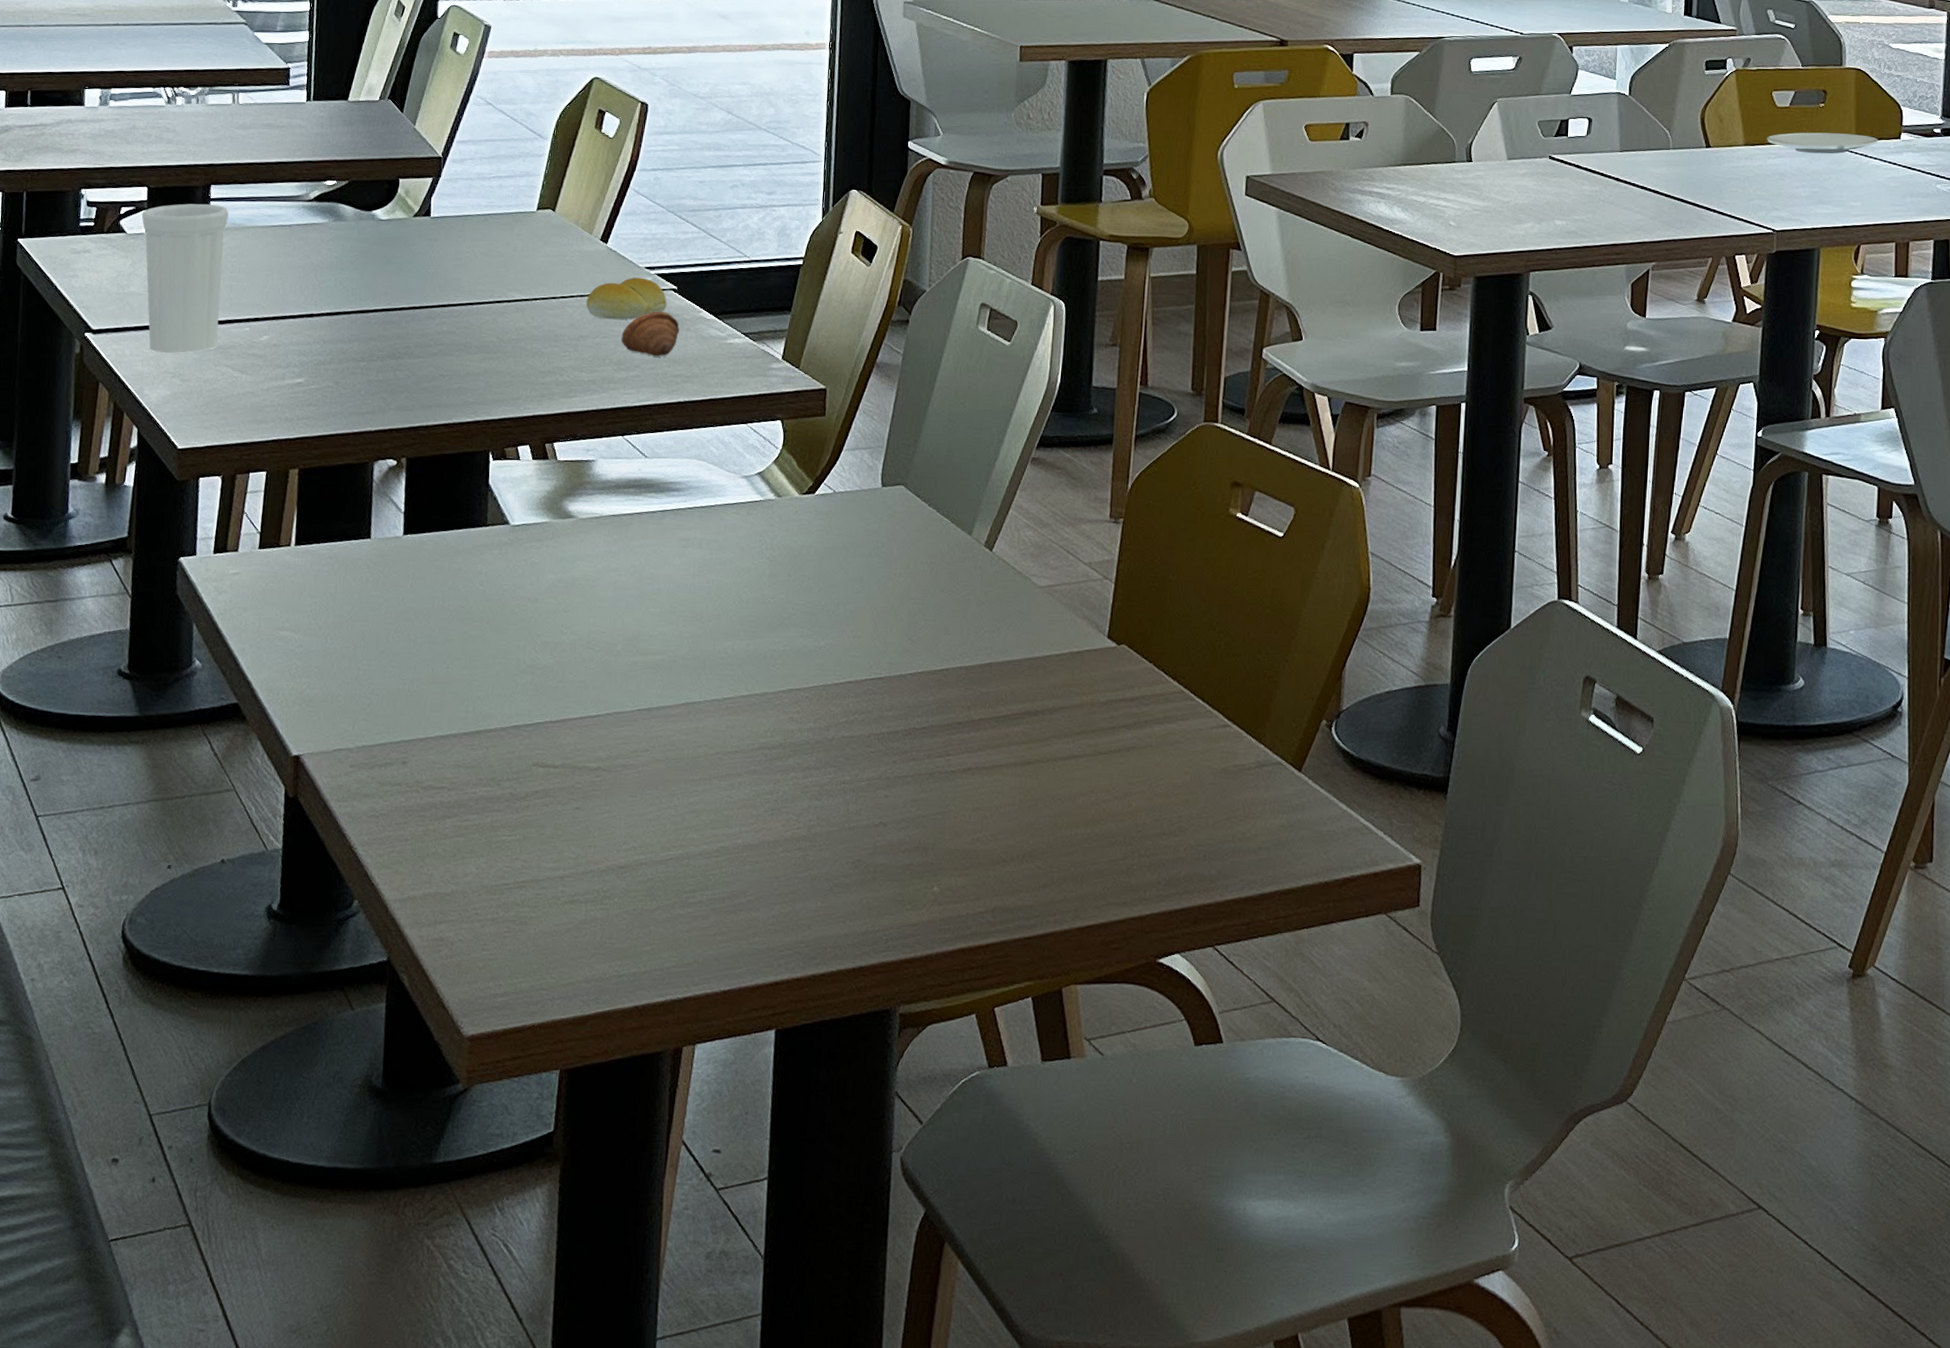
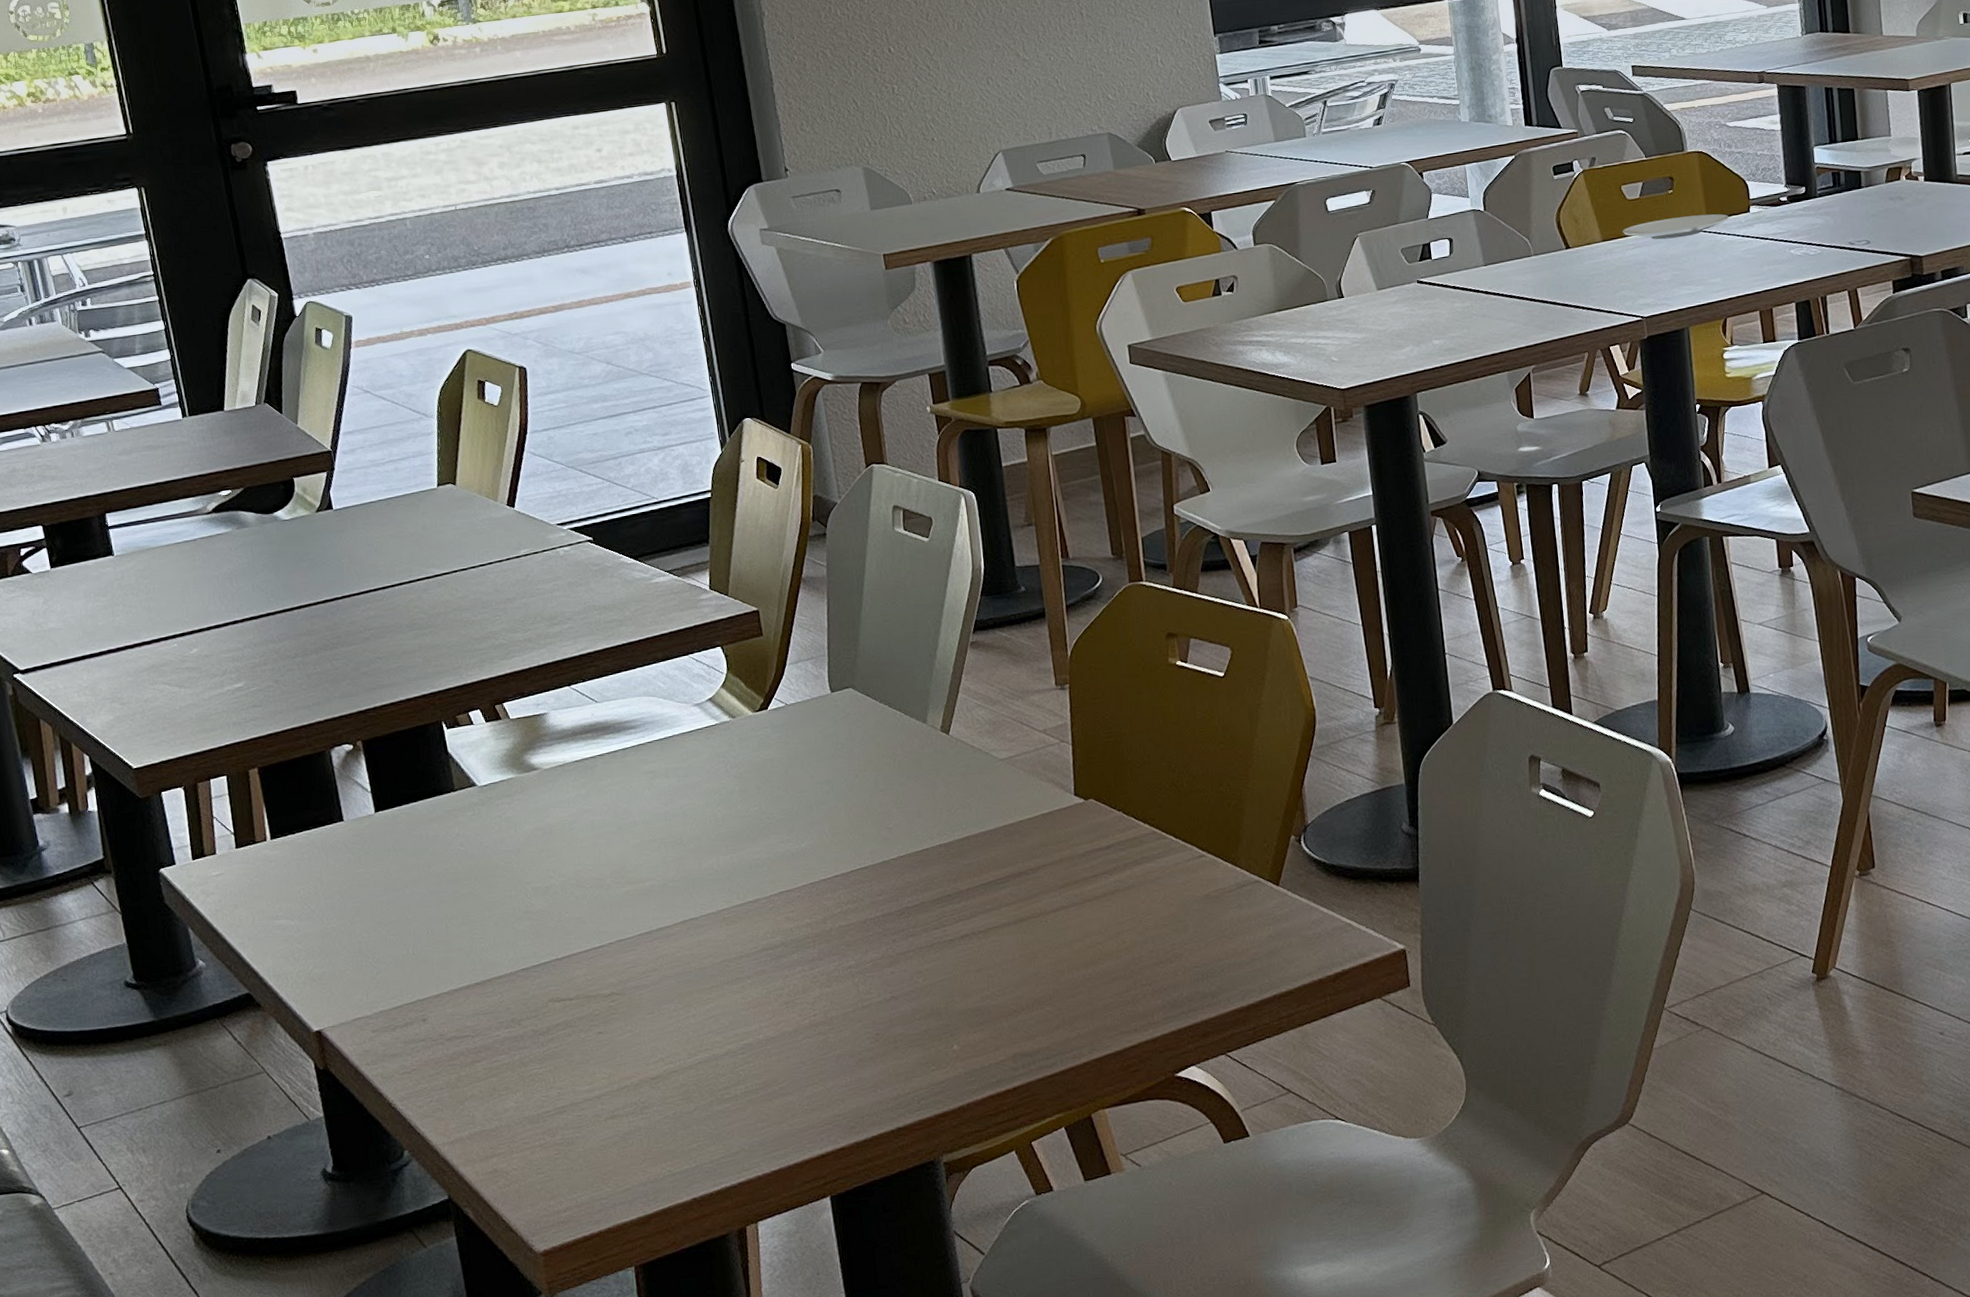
cup: present [141,203,229,353] -> none [42,531,149,681]
bread roll: present [586,277,667,320] -> none [505,534,587,580]
croissant: present [621,311,680,356] -> none [547,563,604,606]

